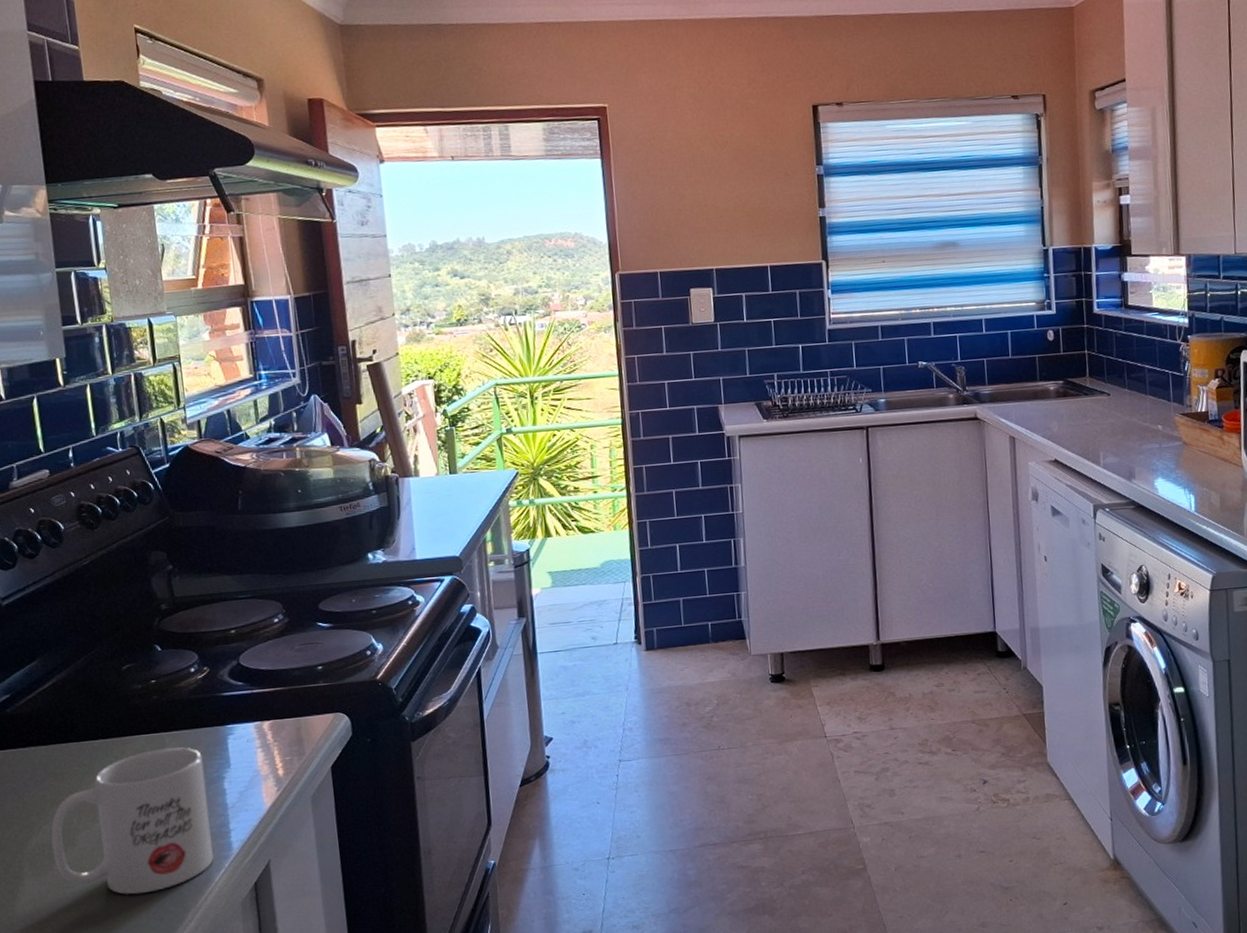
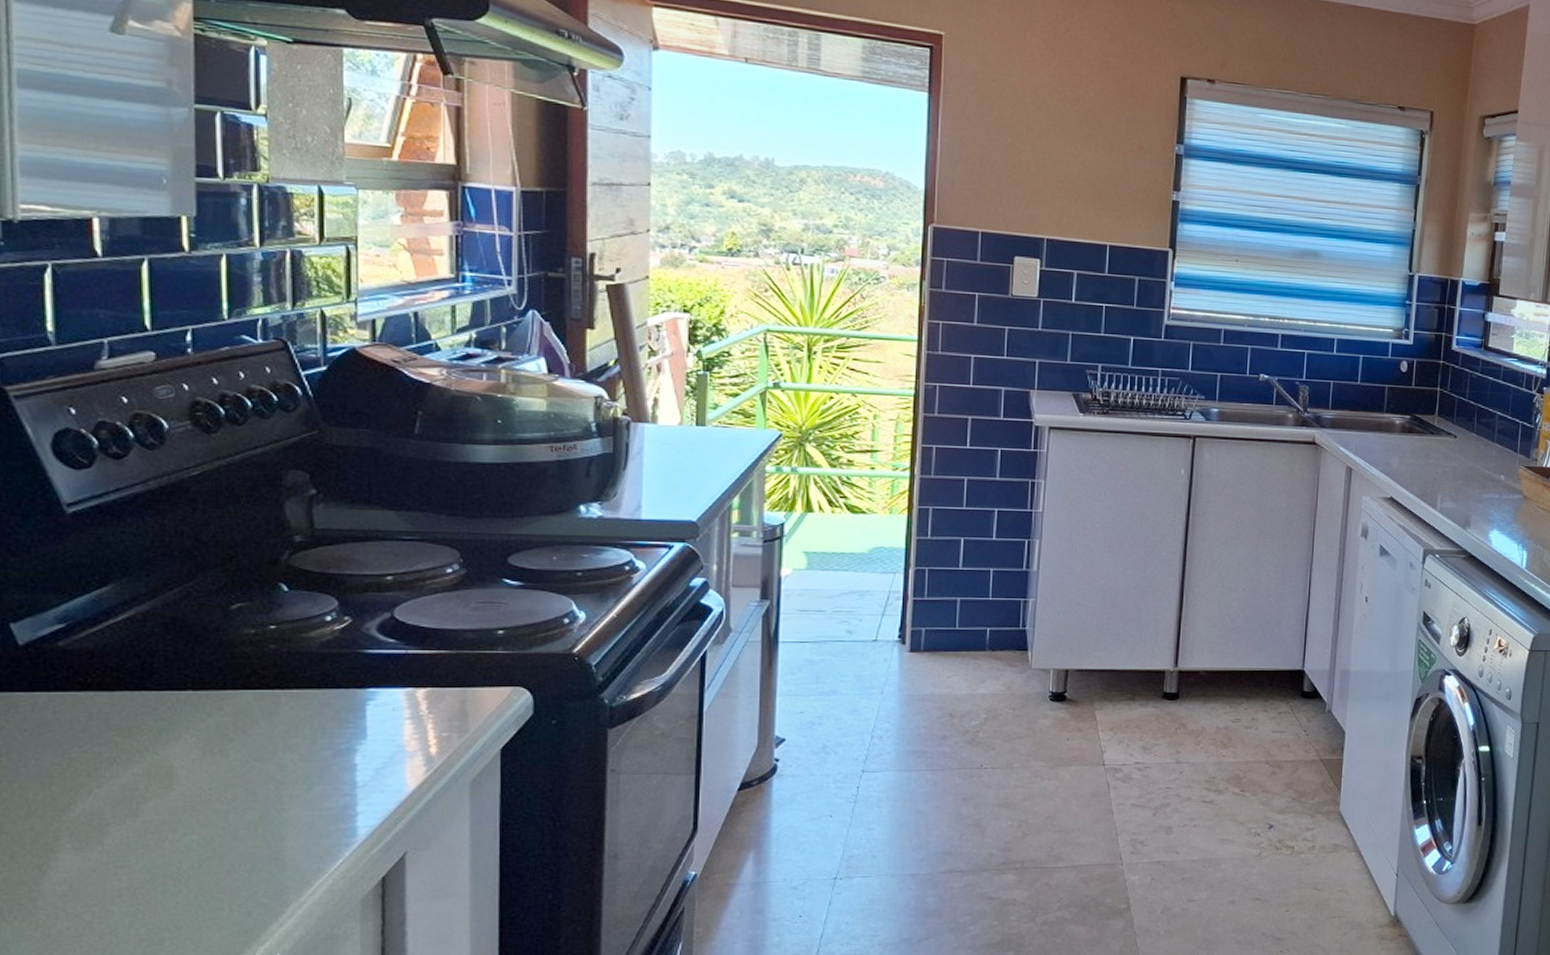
mug: present [51,747,214,895] -> none [104,710,331,881]

